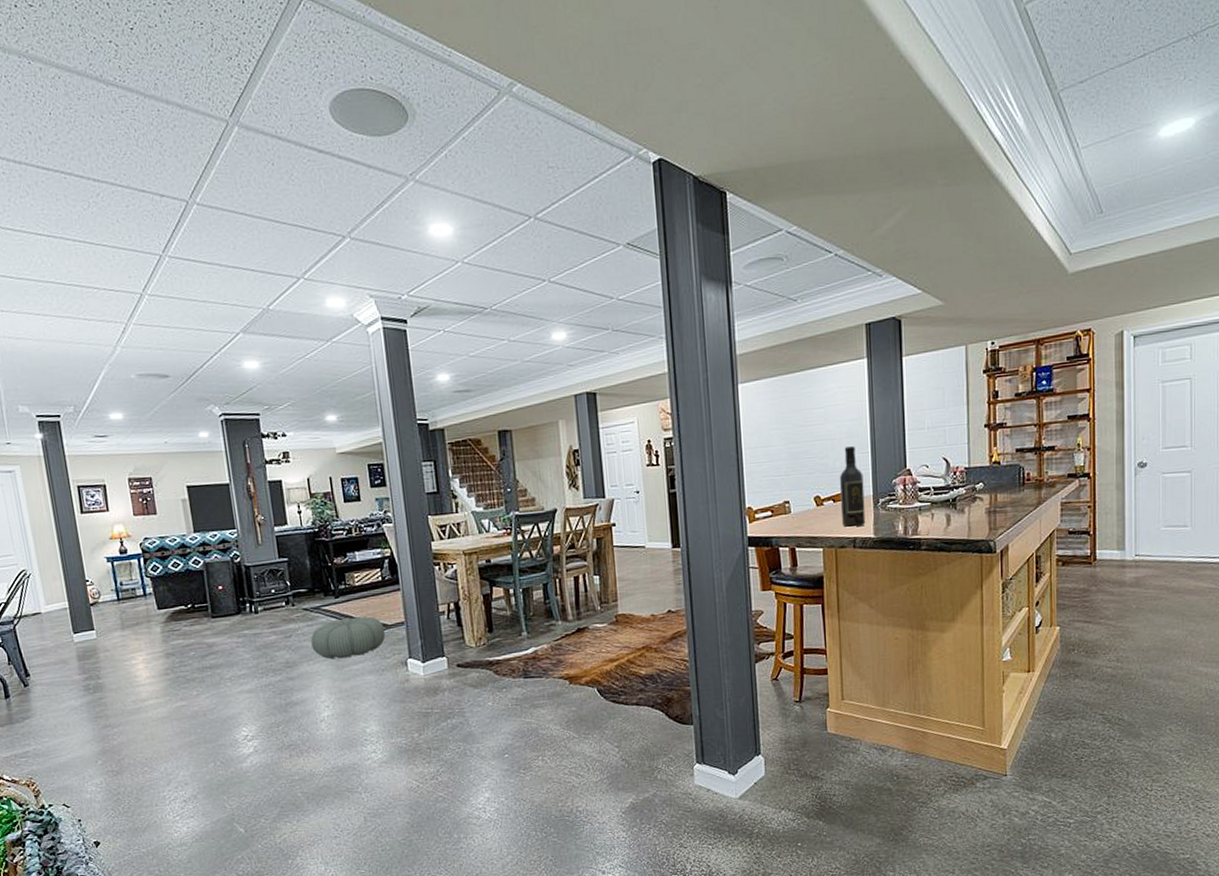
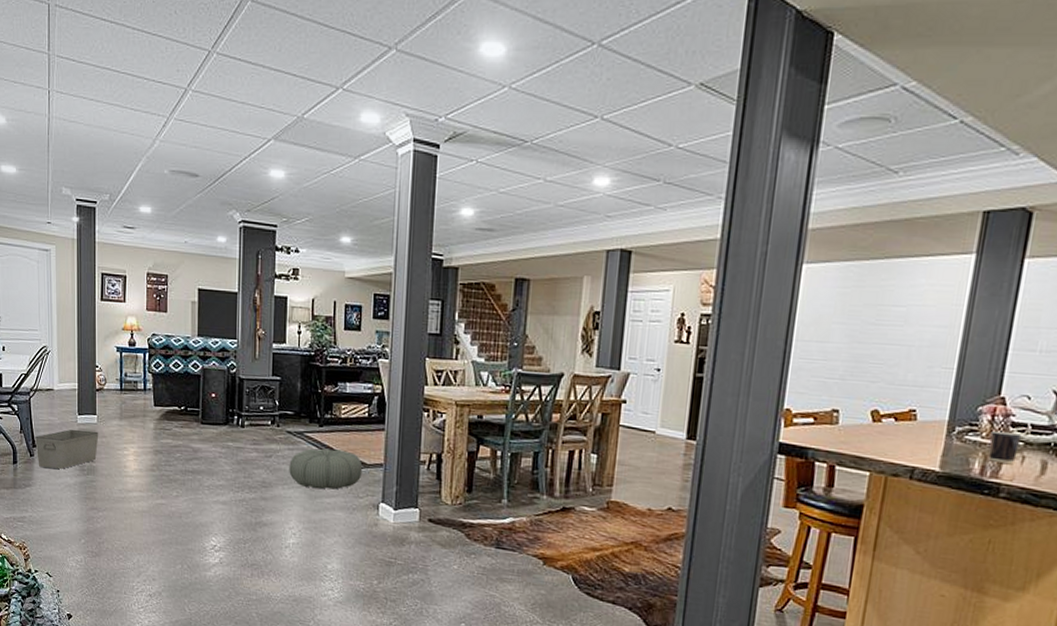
storage bin: none [27,646,102,695] -> present [35,429,99,469]
wine bottle: present [839,446,866,527] -> none [900,358,941,456]
mug: none [905,496,929,522] -> present [988,430,1022,463]

